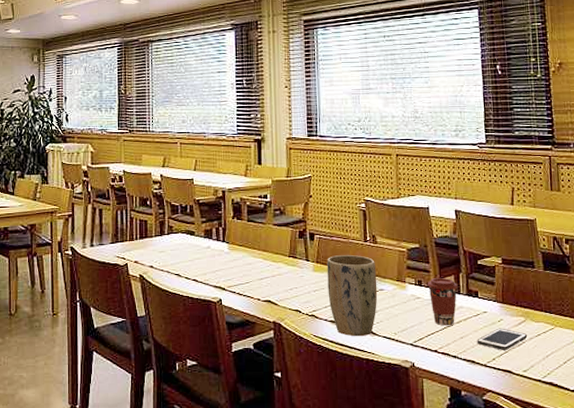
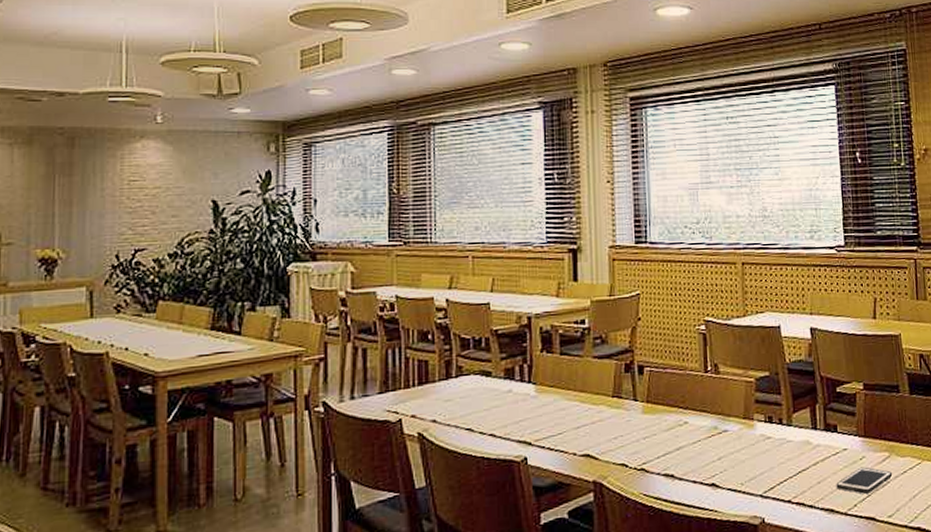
plant pot: present [327,254,378,337] -> none [659,389,721,492]
coffee cup: present [427,277,458,326] -> none [778,411,814,470]

